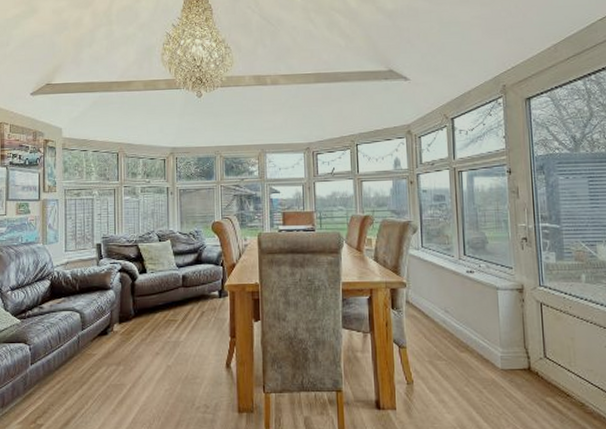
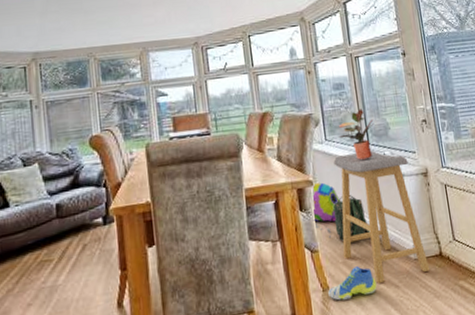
decorative ball: none [403,285,431,323] -> present [312,182,340,223]
backpack: none [403,301,458,343] -> present [313,195,370,243]
sneaker: none [412,367,461,395] -> present [328,266,377,301]
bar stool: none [428,262,517,385] -> present [333,151,430,283]
potted plant: none [434,221,472,269] -> present [338,108,374,160]

